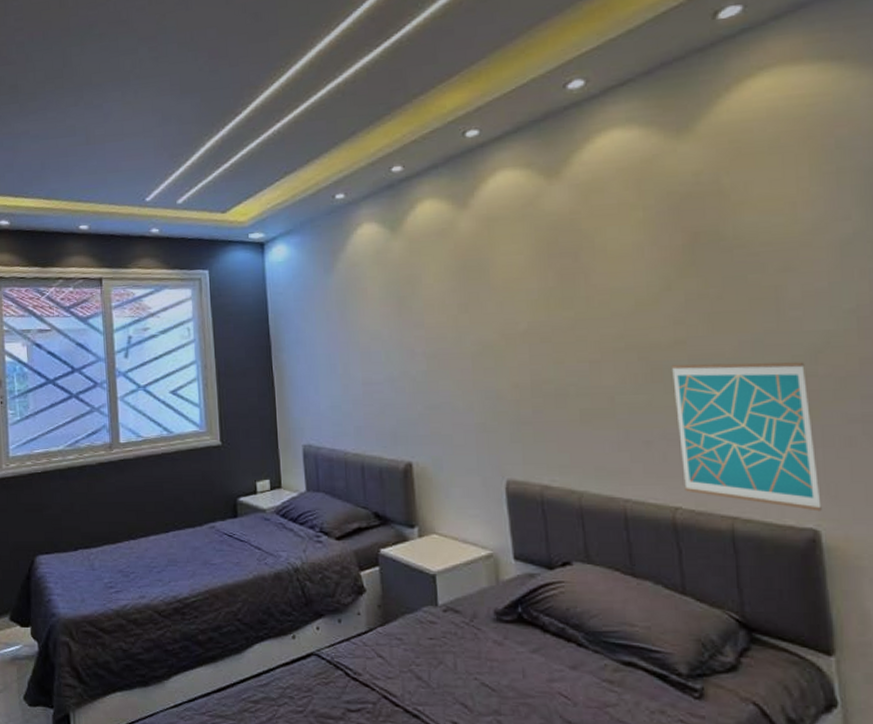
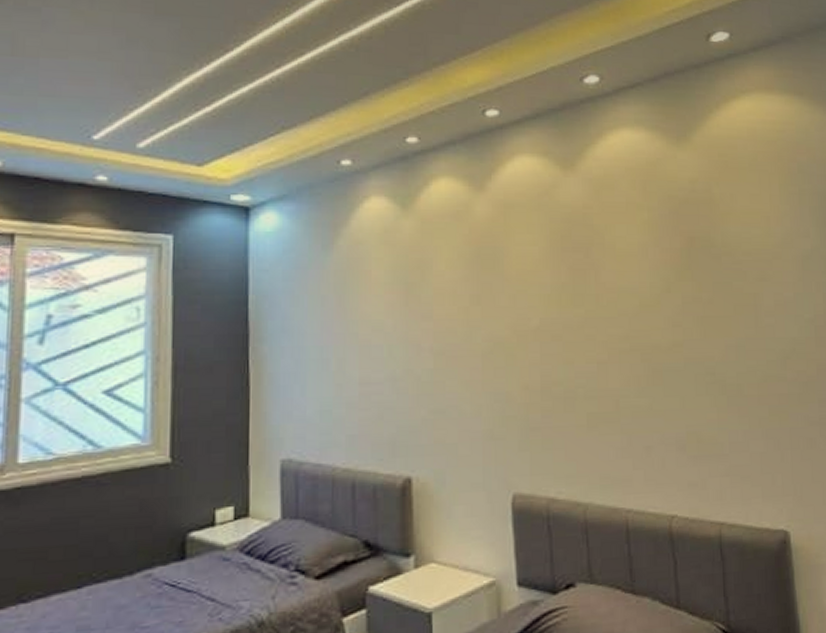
wall art: present [670,362,822,512] -> none [669,366,791,513]

